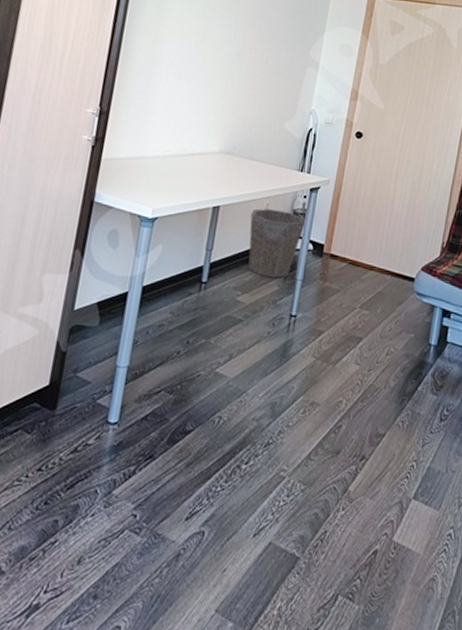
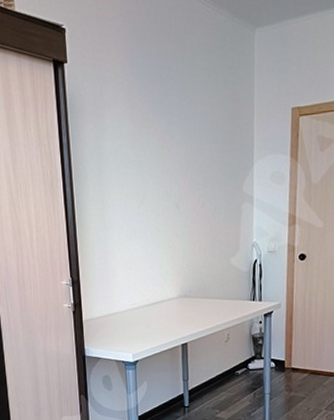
waste bin: present [248,208,305,278] -> none [215,337,264,395]

